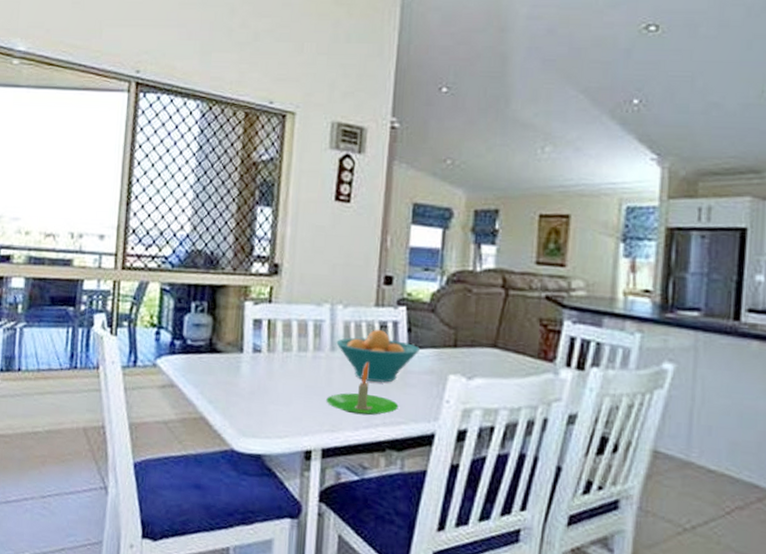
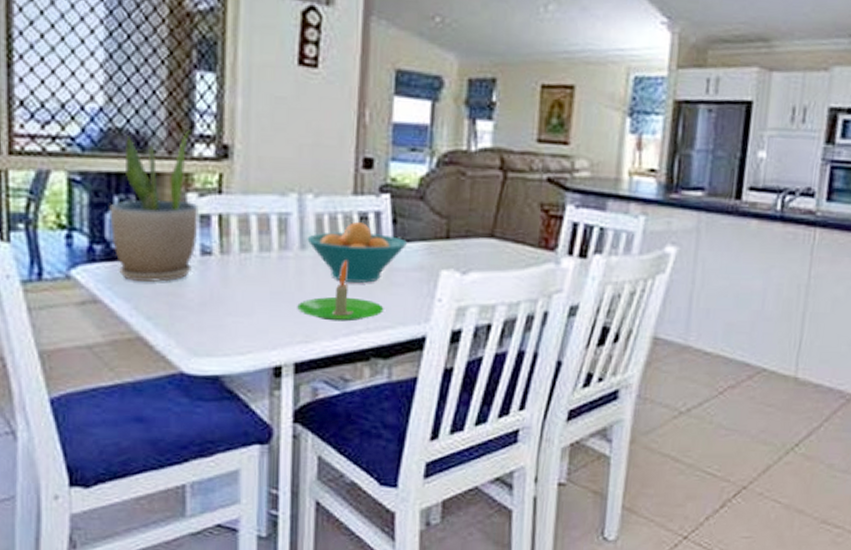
potted plant: none [188,252,253,373] -> present [109,130,199,282]

